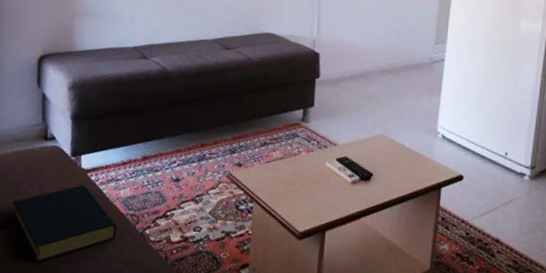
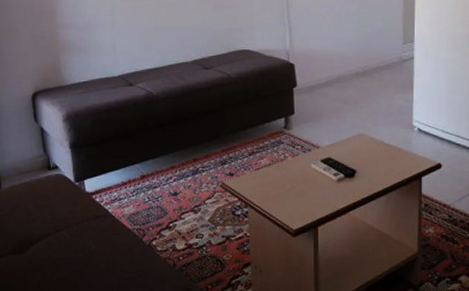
hardback book: present [12,185,117,263] -> none [28,207,126,280]

